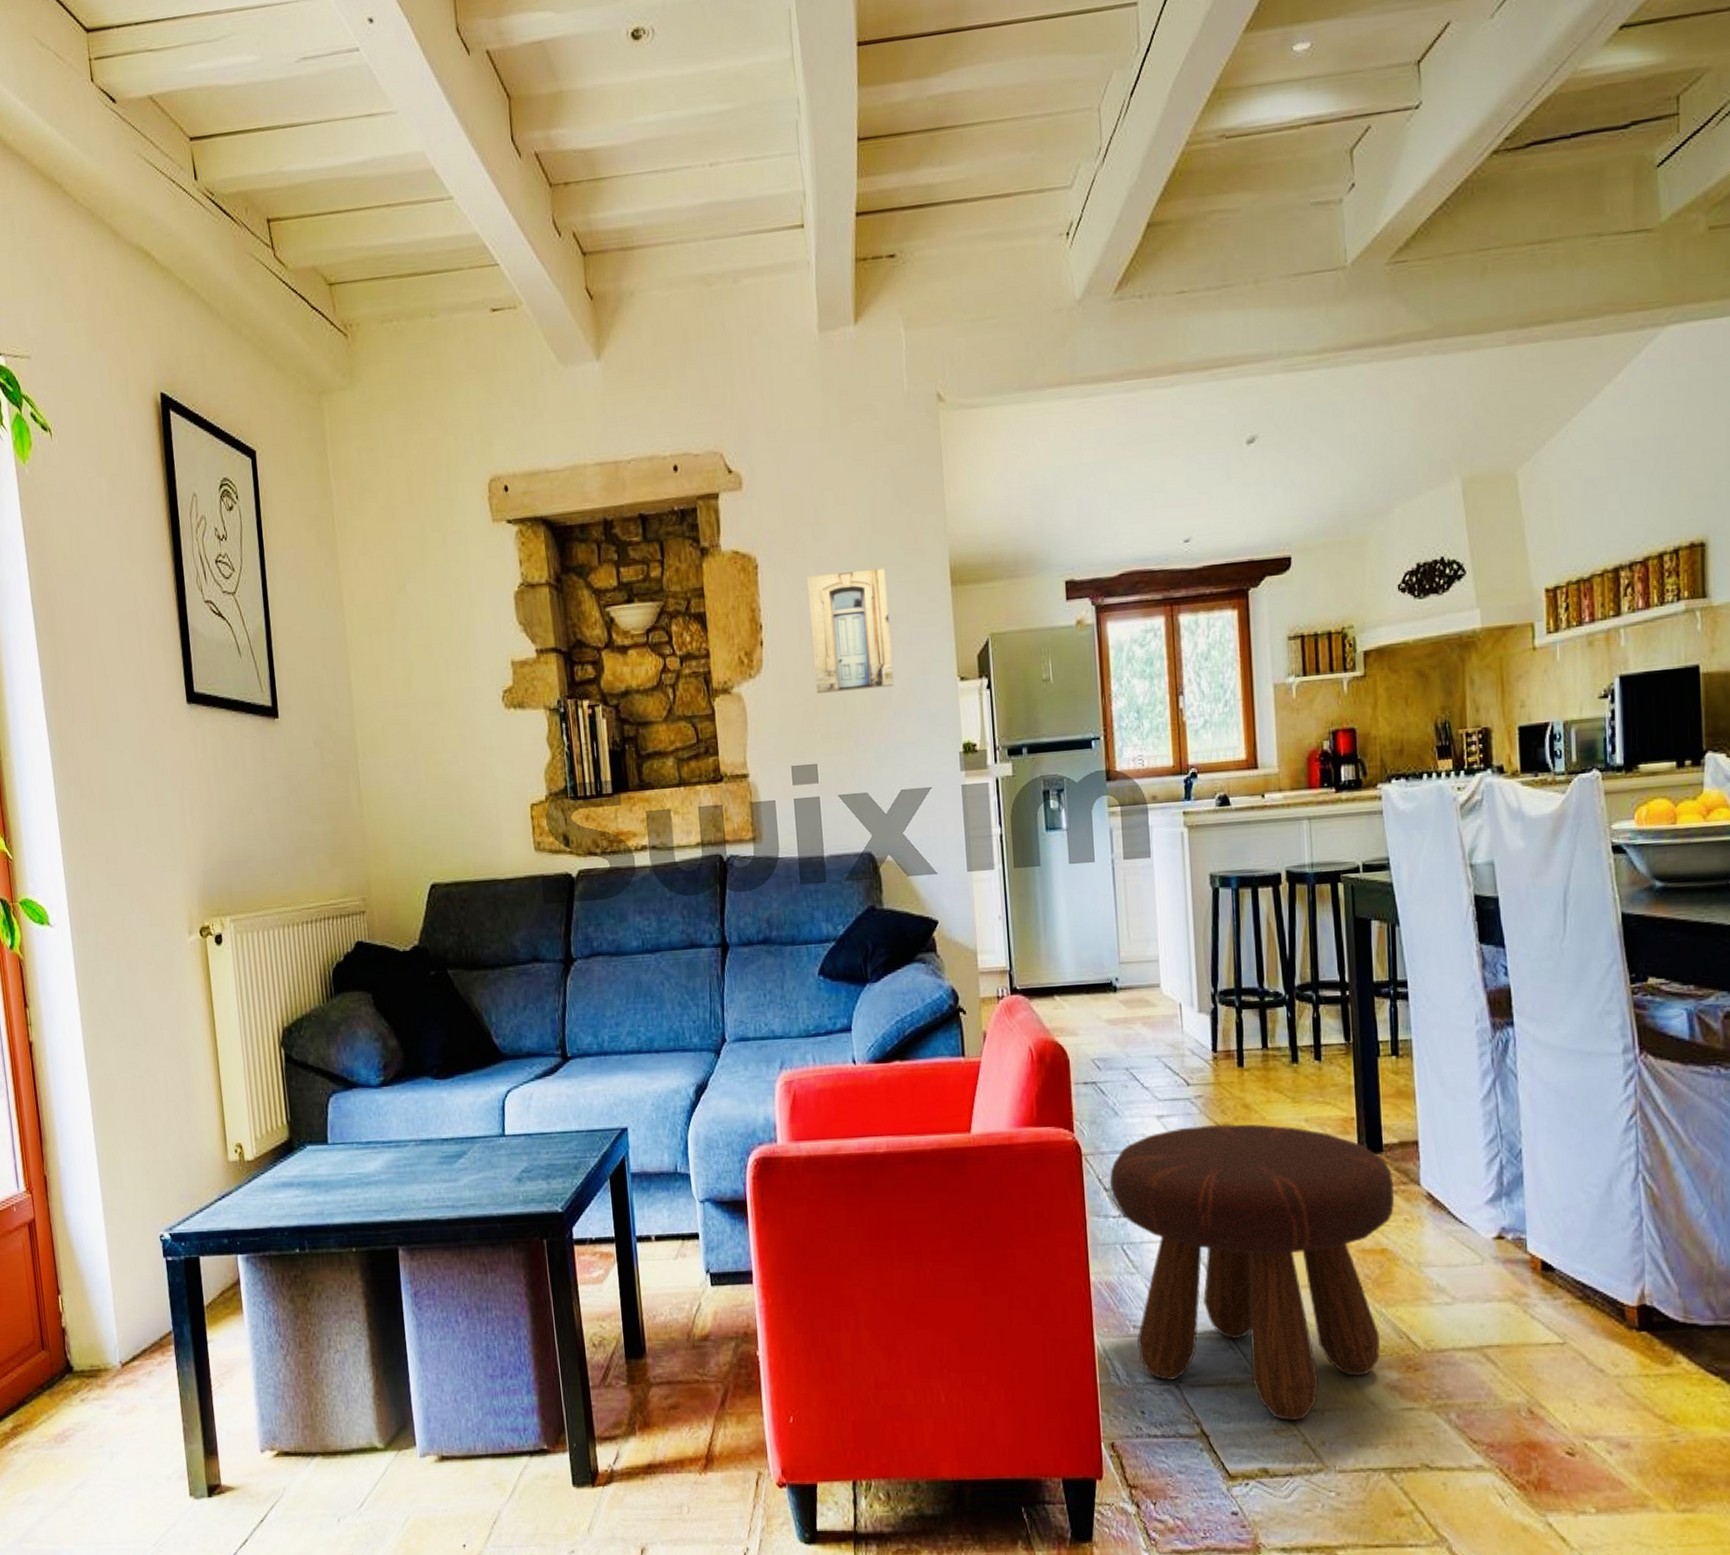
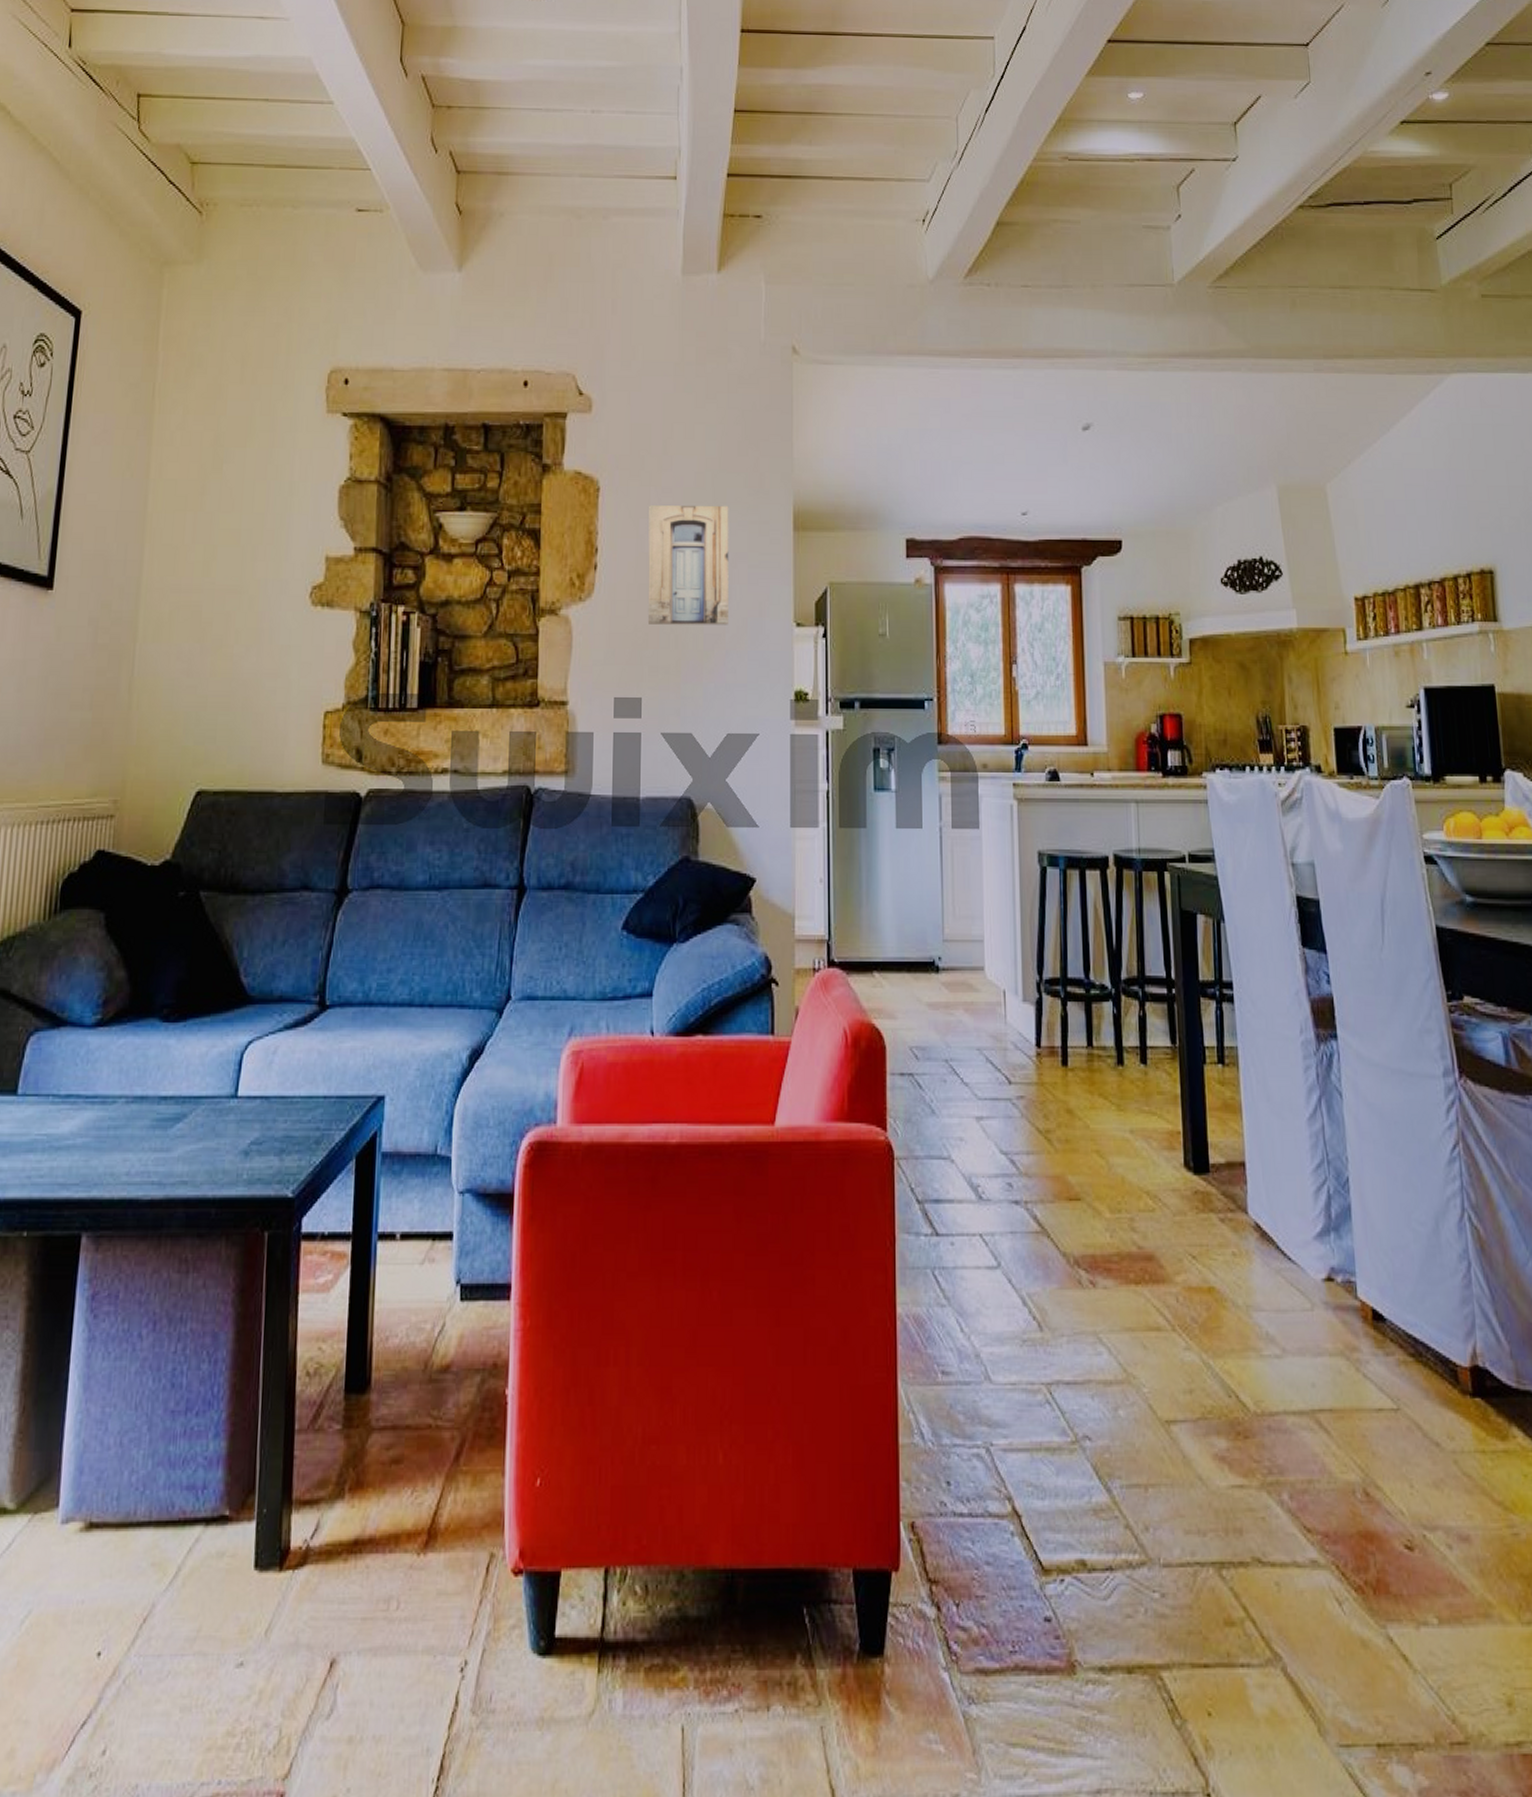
footstool: present [1109,1124,1395,1420] -> none [922,1132,1222,1498]

